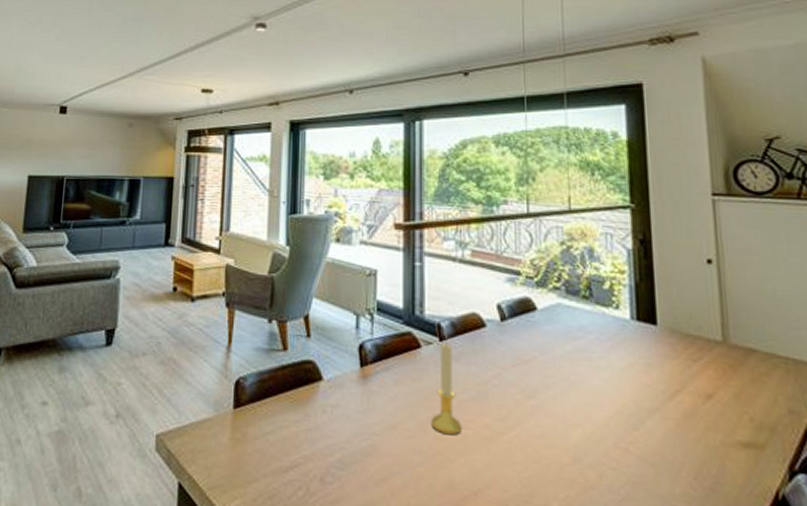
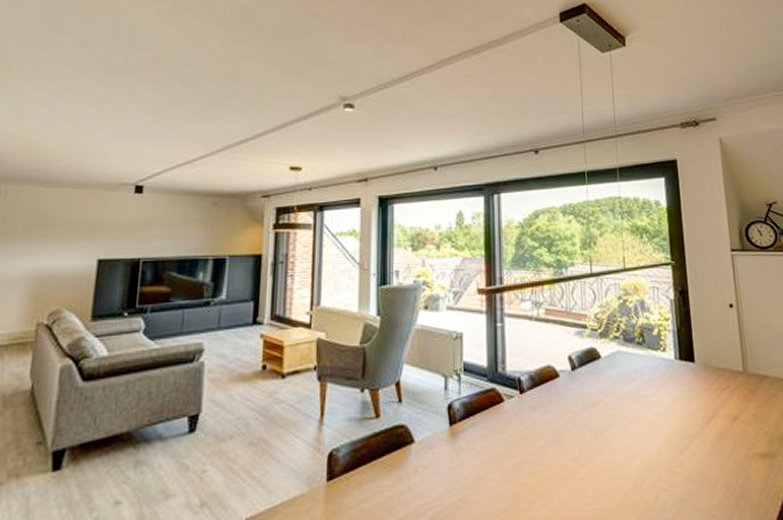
candle holder: present [431,342,461,436] -> none [515,394,541,480]

